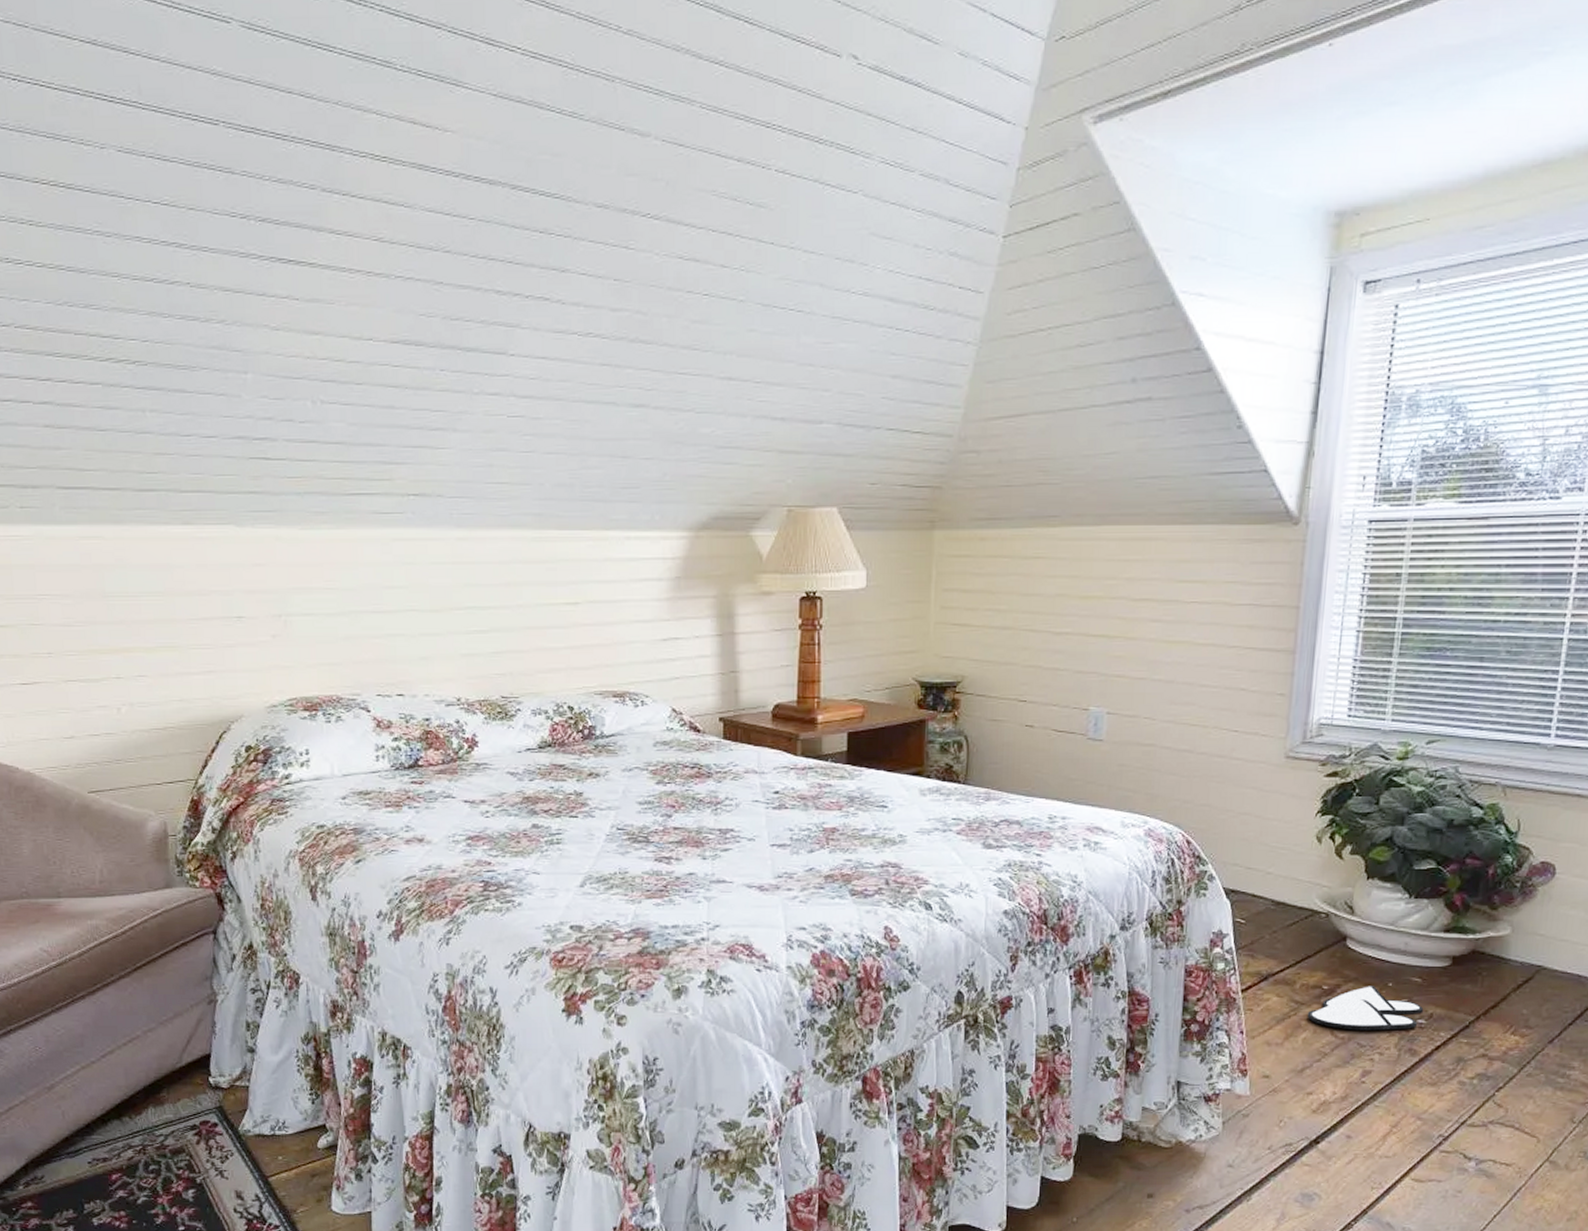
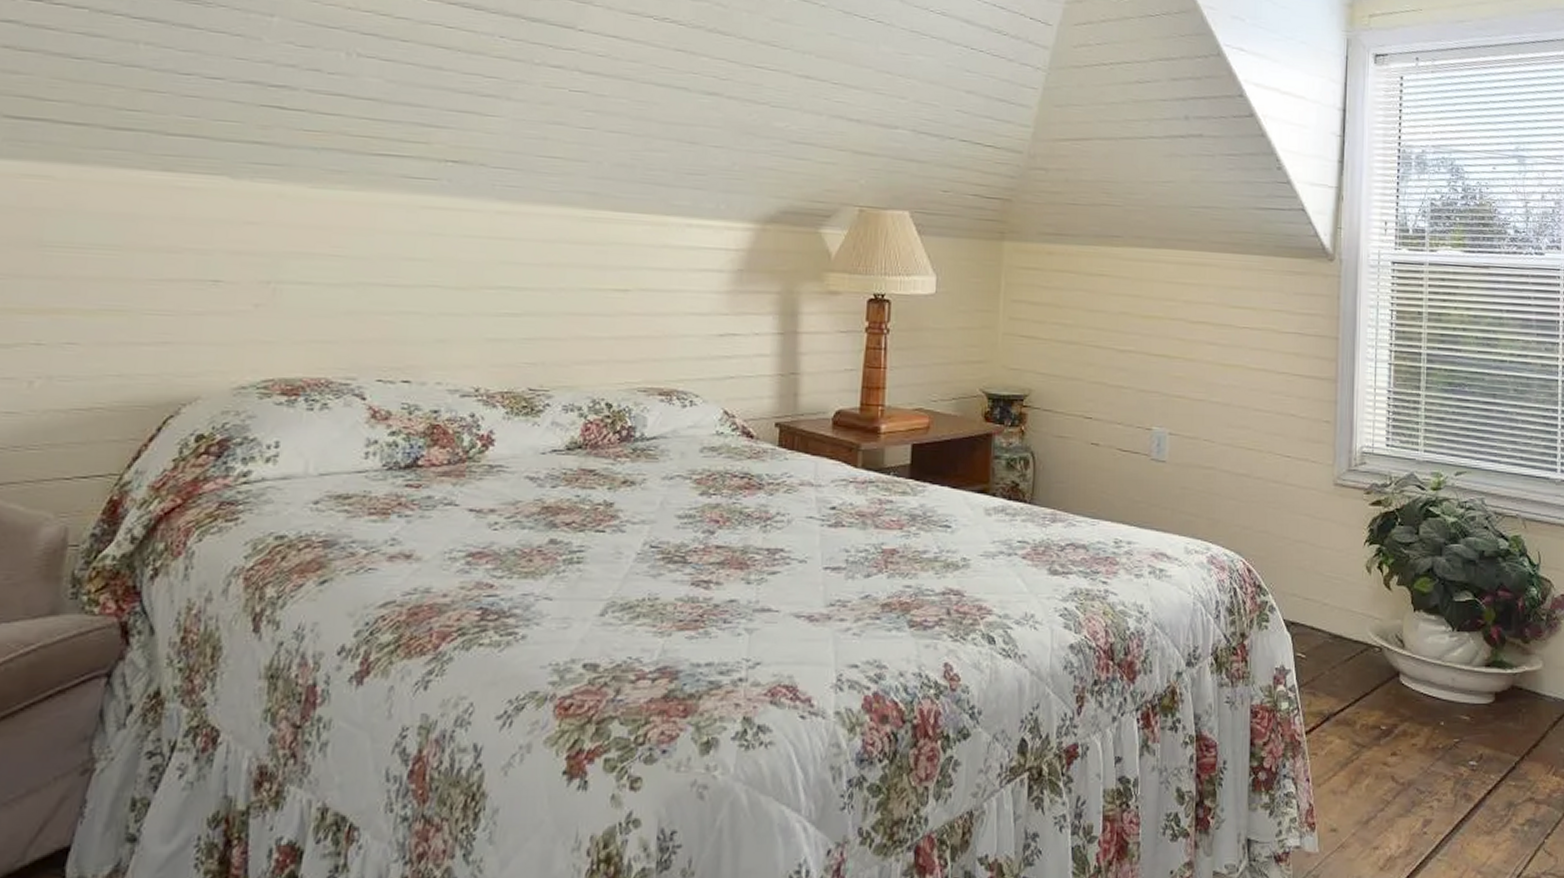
slippers: present [1307,986,1424,1031] -> none [1368,725,1474,775]

